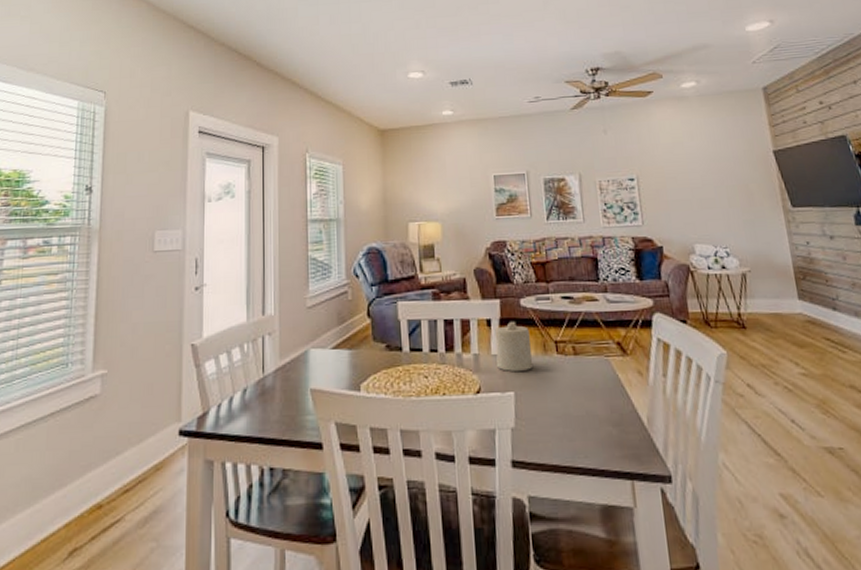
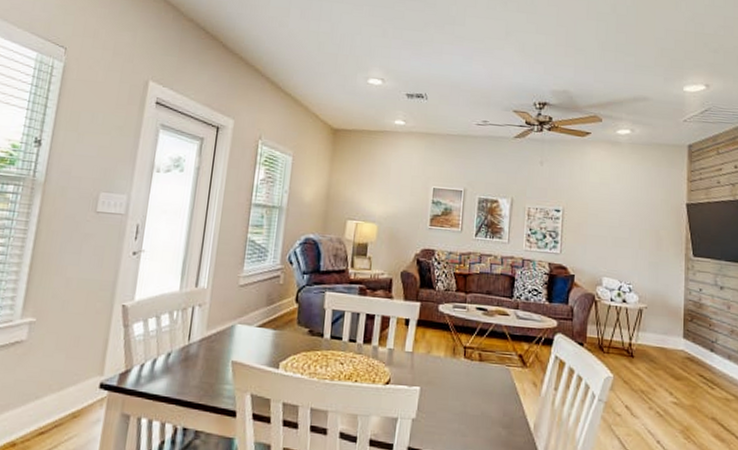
candle: present [494,321,533,371] -> none [408,323,443,369]

